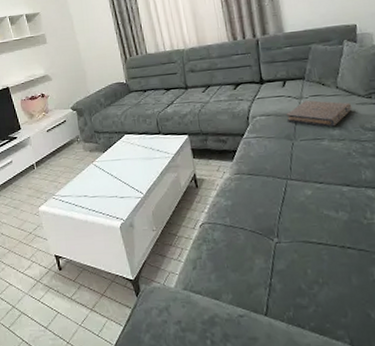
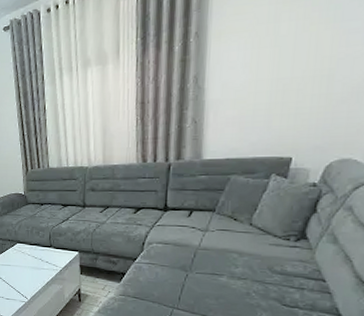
book: present [286,100,352,127] -> none [185,233,264,264]

